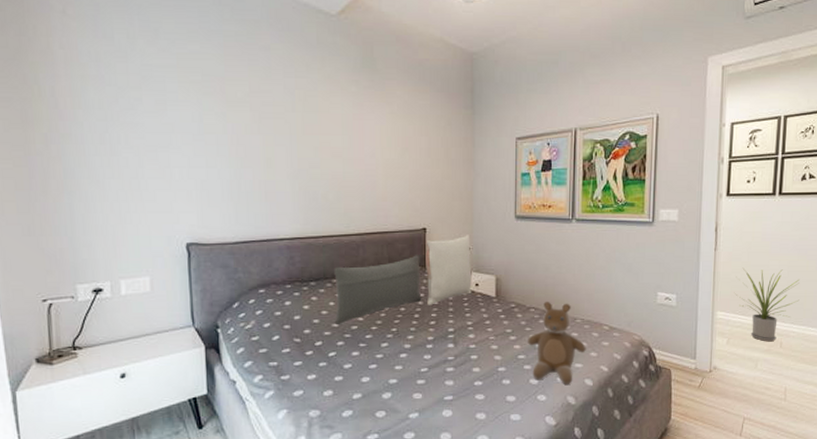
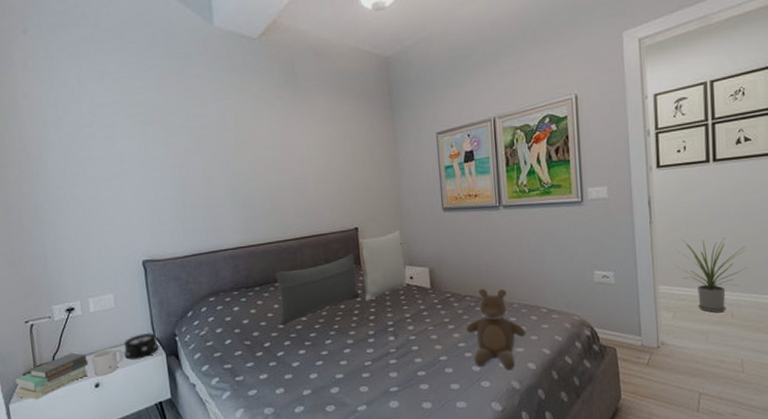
books: none [24,338,115,388] -> present [14,352,89,400]
mug: none [119,337,157,367] -> present [91,348,124,377]
alarm clock: none [158,322,198,350] -> present [124,333,159,359]

